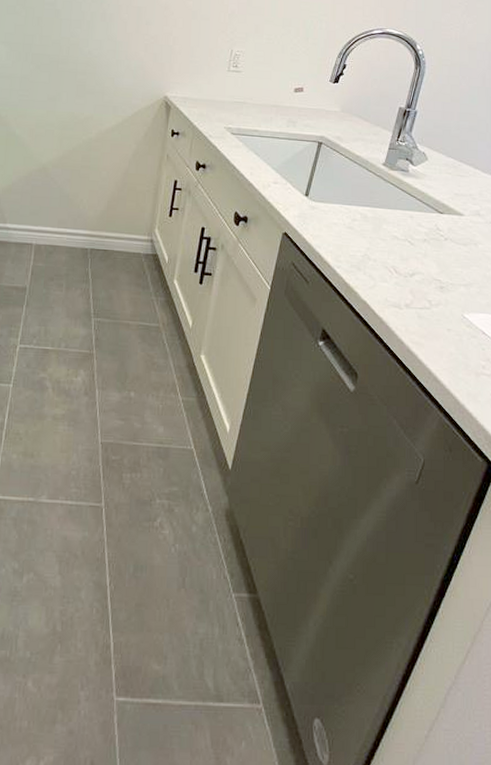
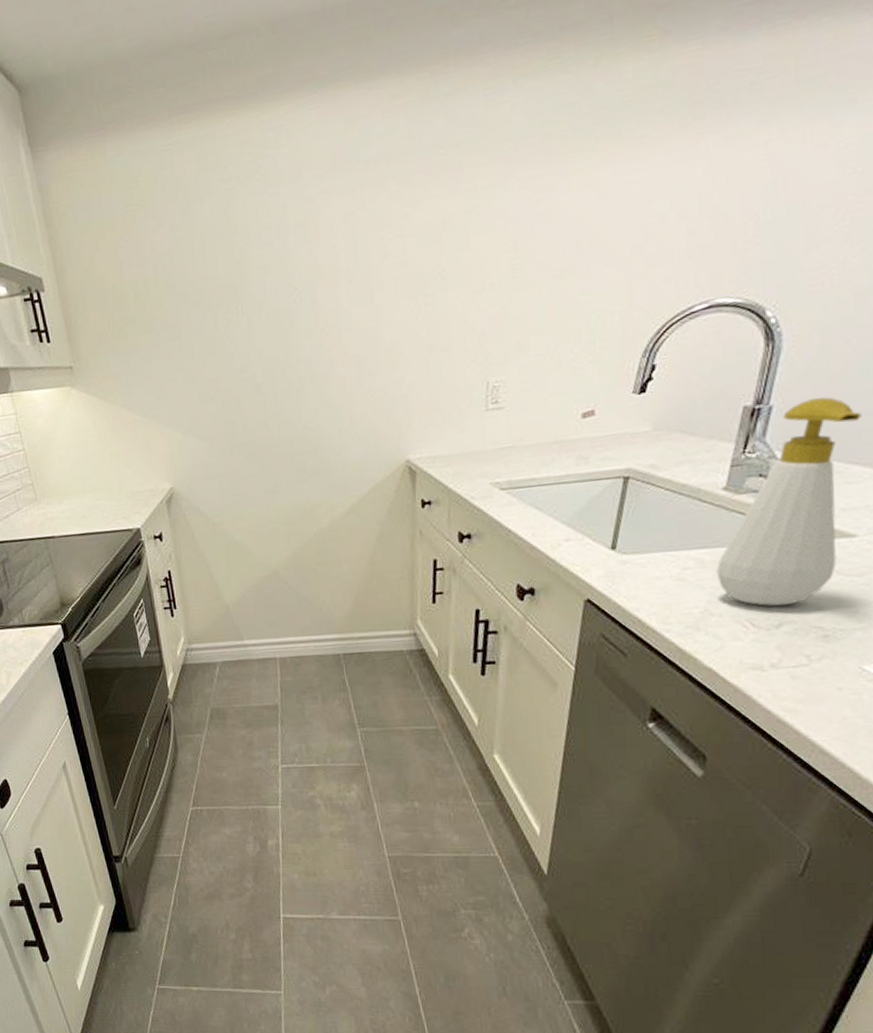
soap bottle: none [374,112,470,260] -> present [716,397,862,607]

